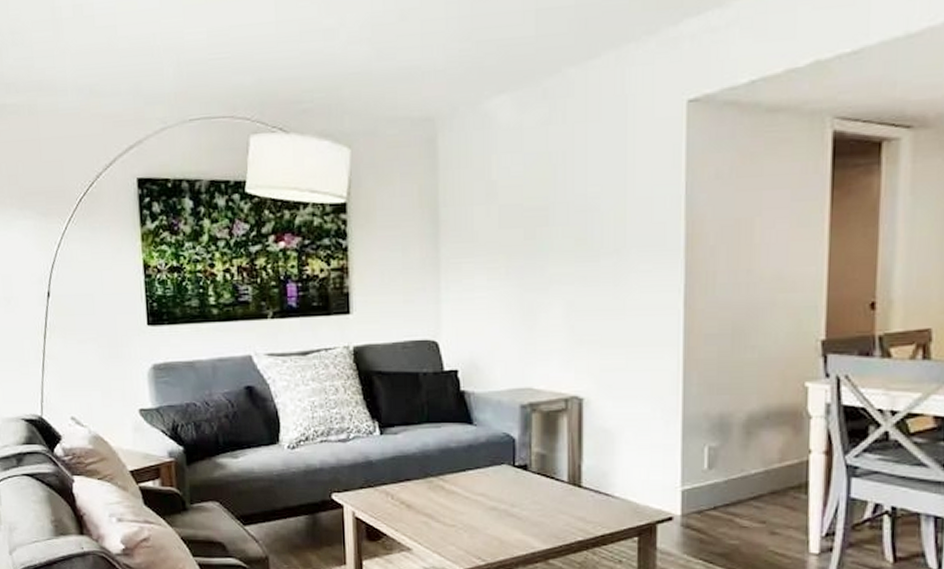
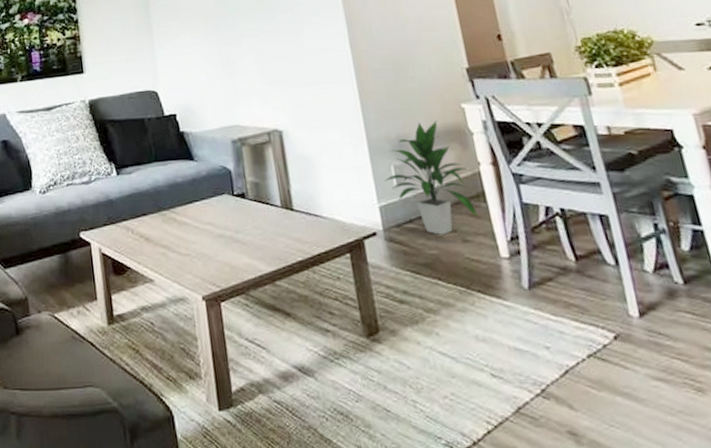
indoor plant: none [693,399,794,525] -> present [384,120,478,235]

